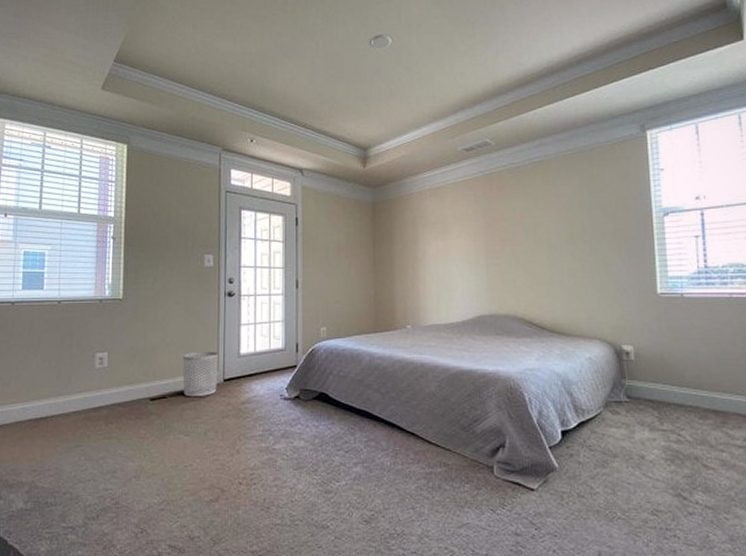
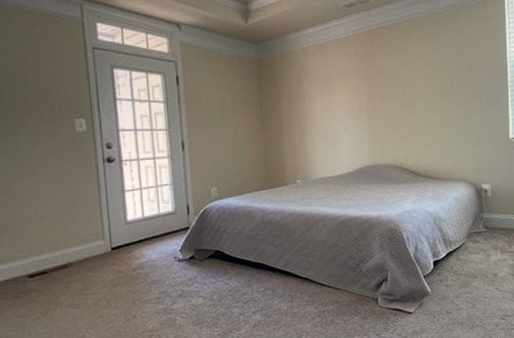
waste bin: present [182,351,218,397] -> none [62,220,105,270]

